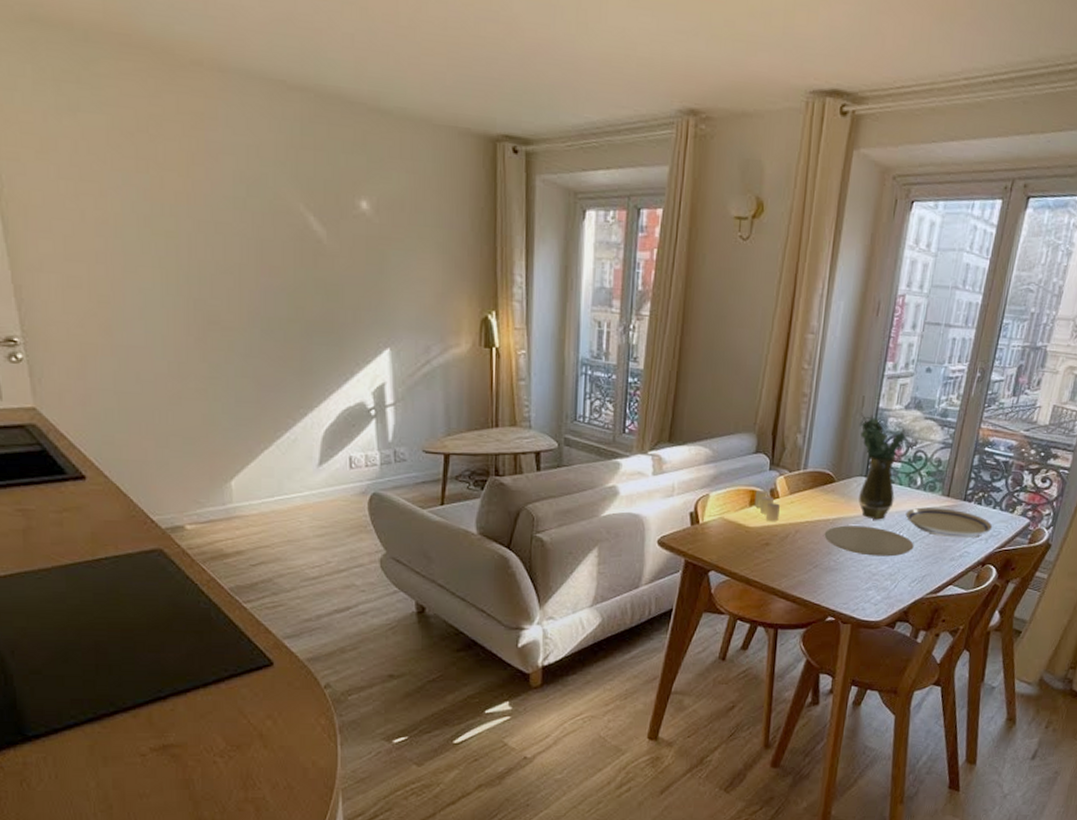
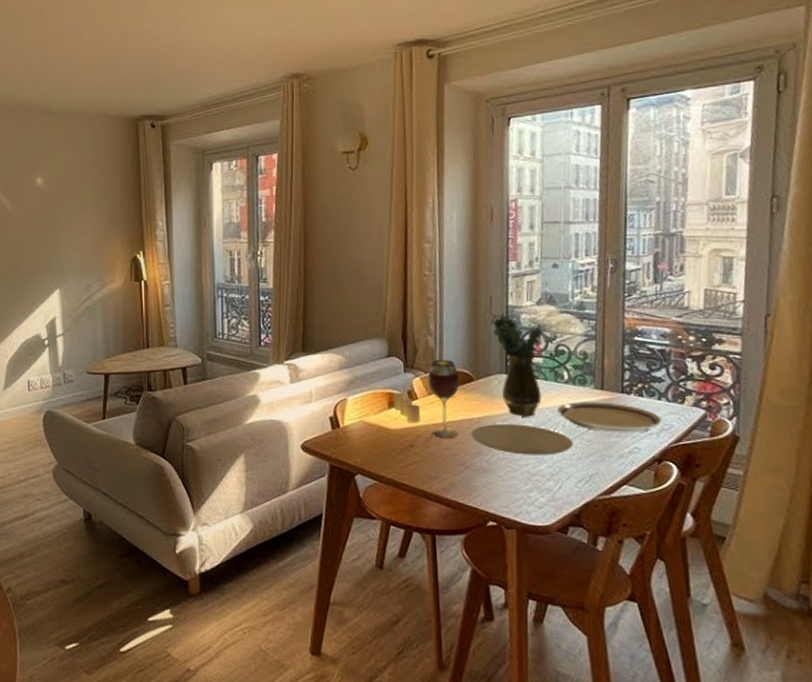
wineglass: none [788,458,822,538] -> present [427,359,460,439]

